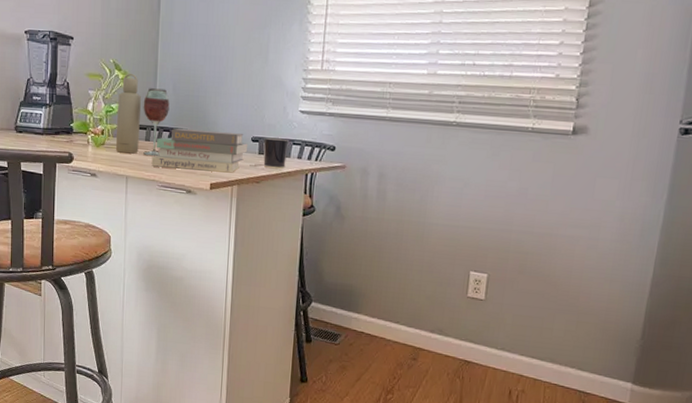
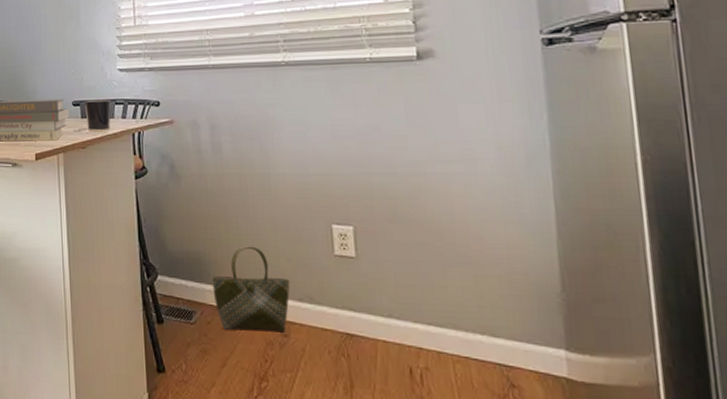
shopping bag: none [358,283,426,357] -> present [212,246,290,333]

